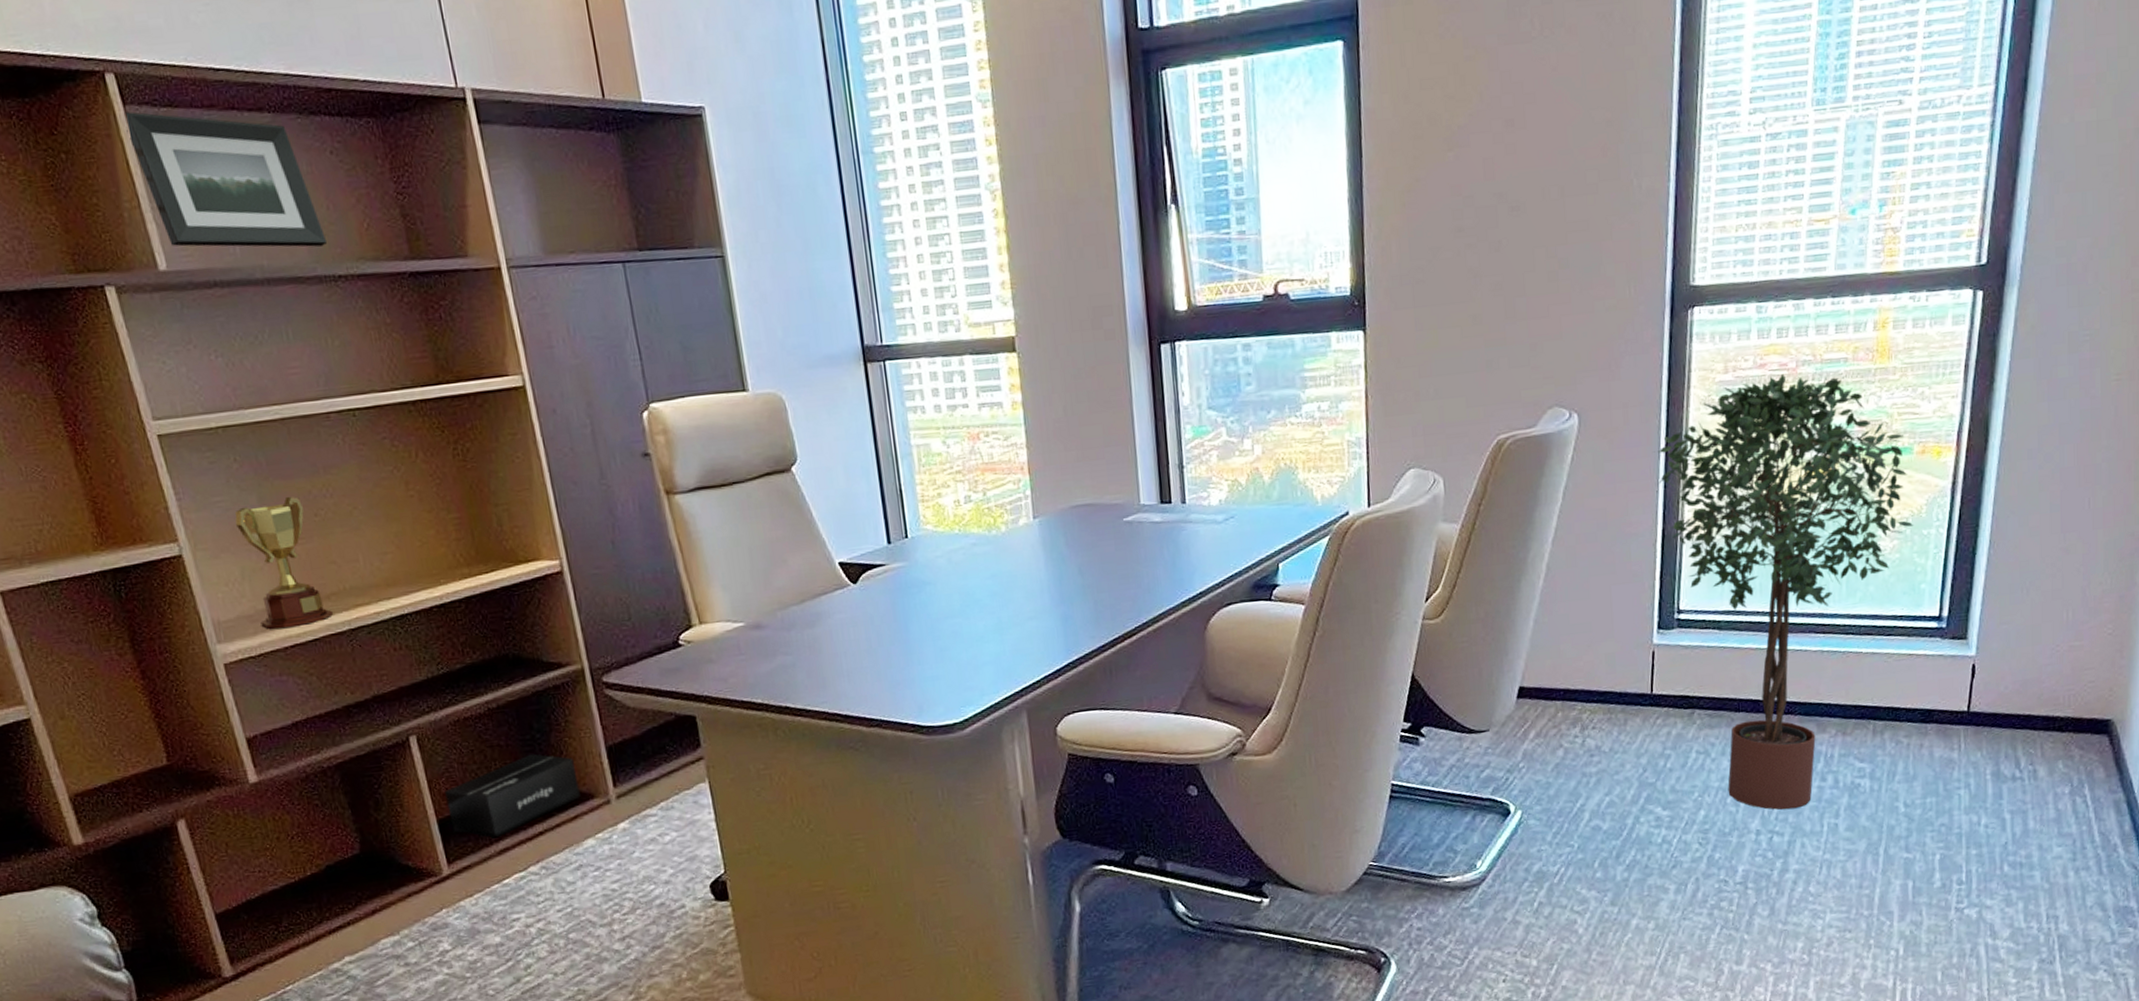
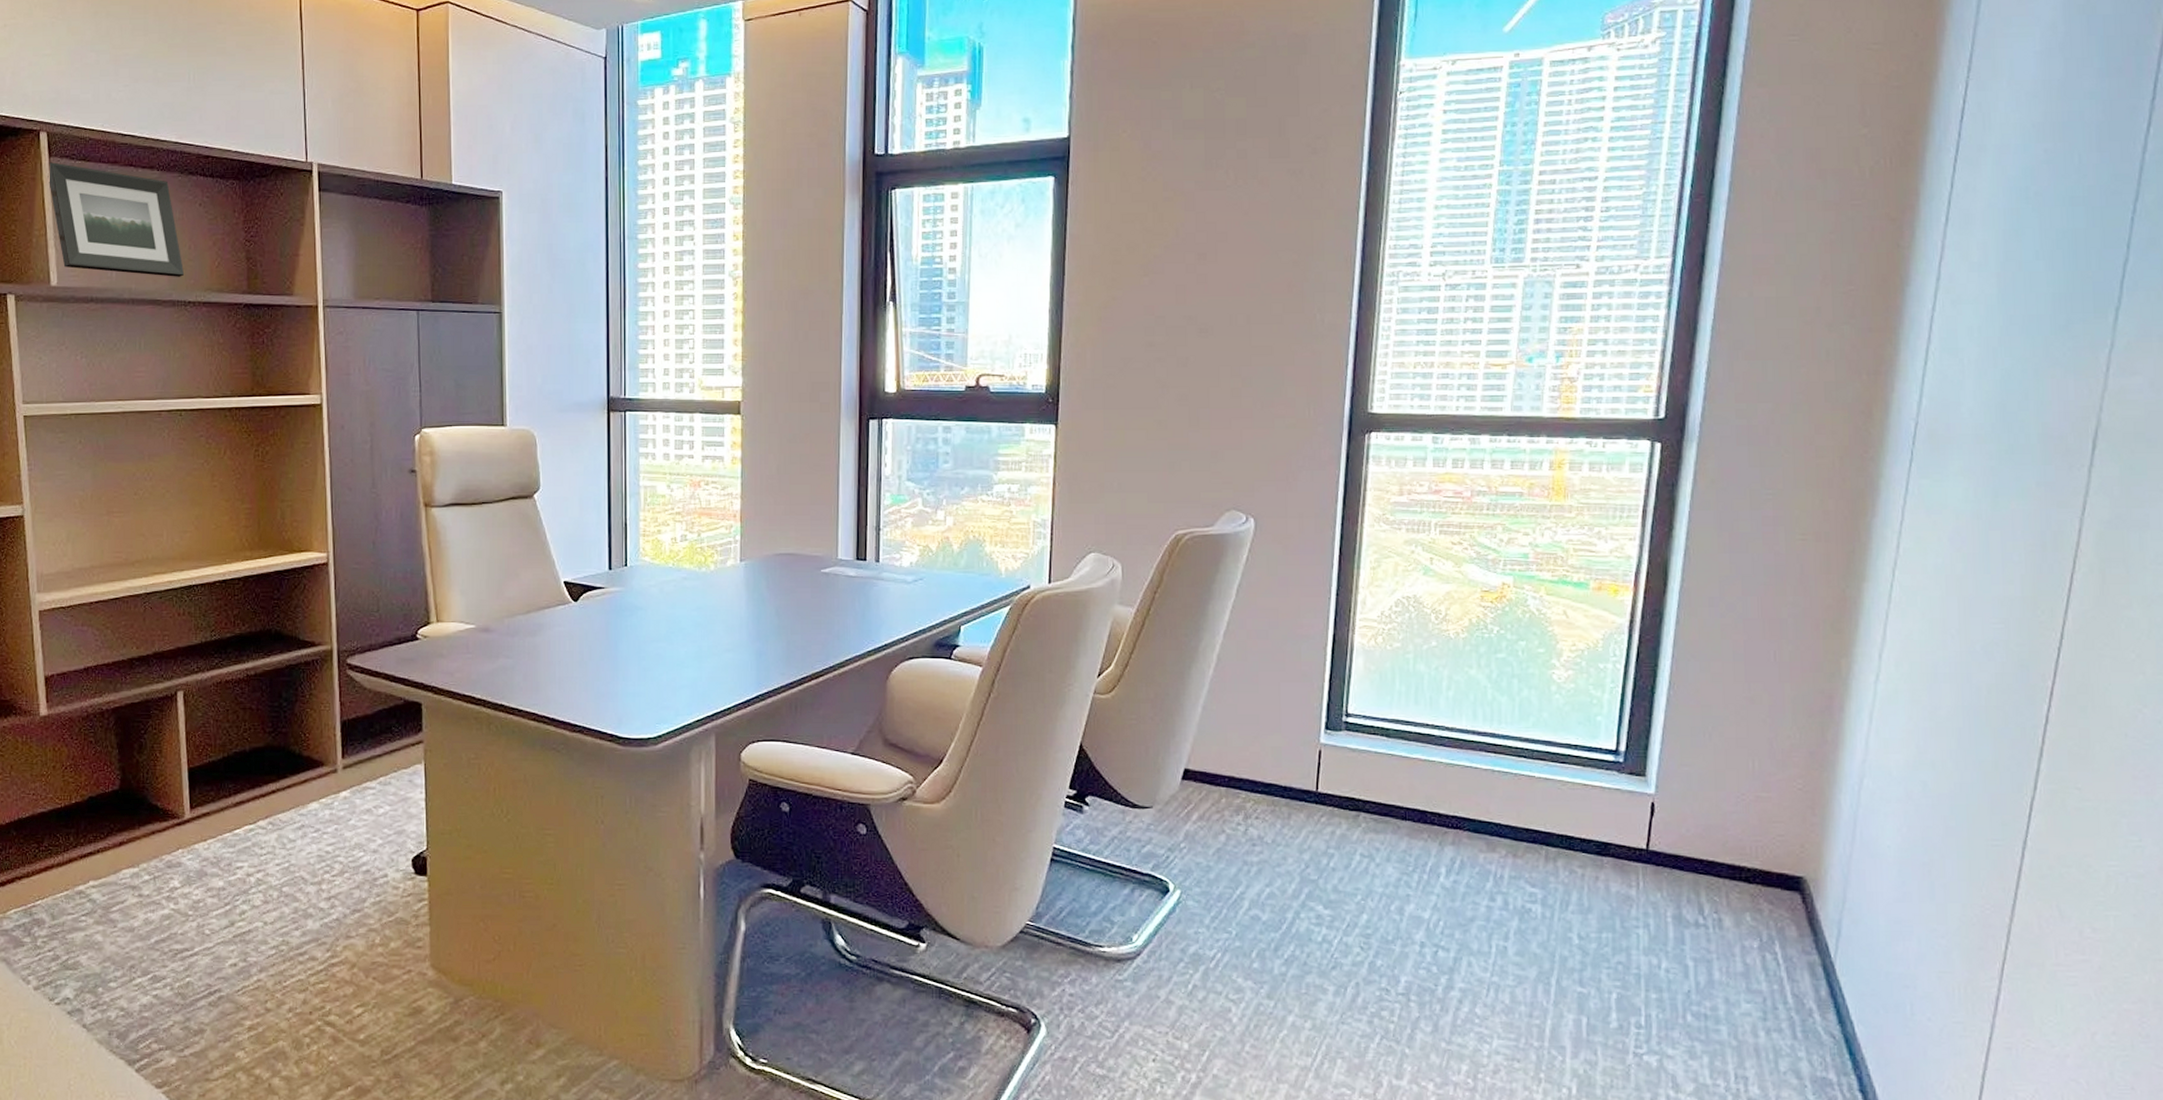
trophy: present [235,497,333,629] -> none [71,477,134,586]
box: present [445,753,581,838] -> none [199,719,312,791]
potted tree: present [1654,374,1914,810] -> none [1328,501,1590,926]

